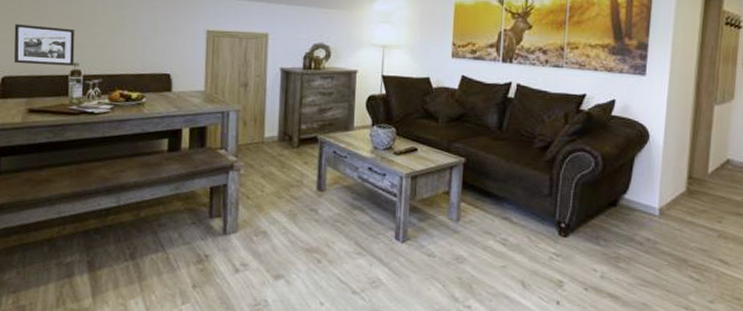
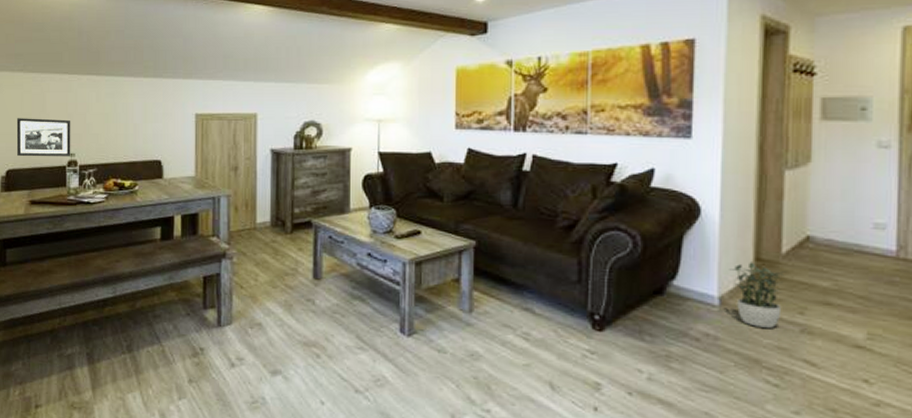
potted plant: none [668,180,711,234] -> present [729,262,787,328]

